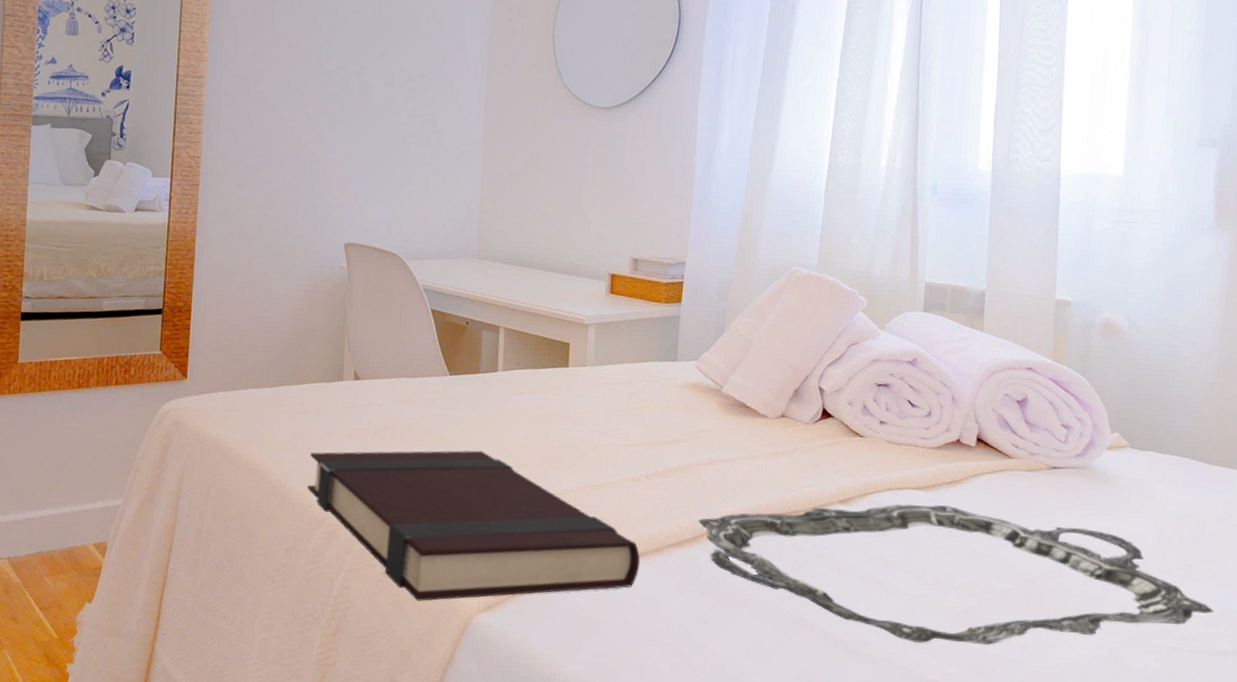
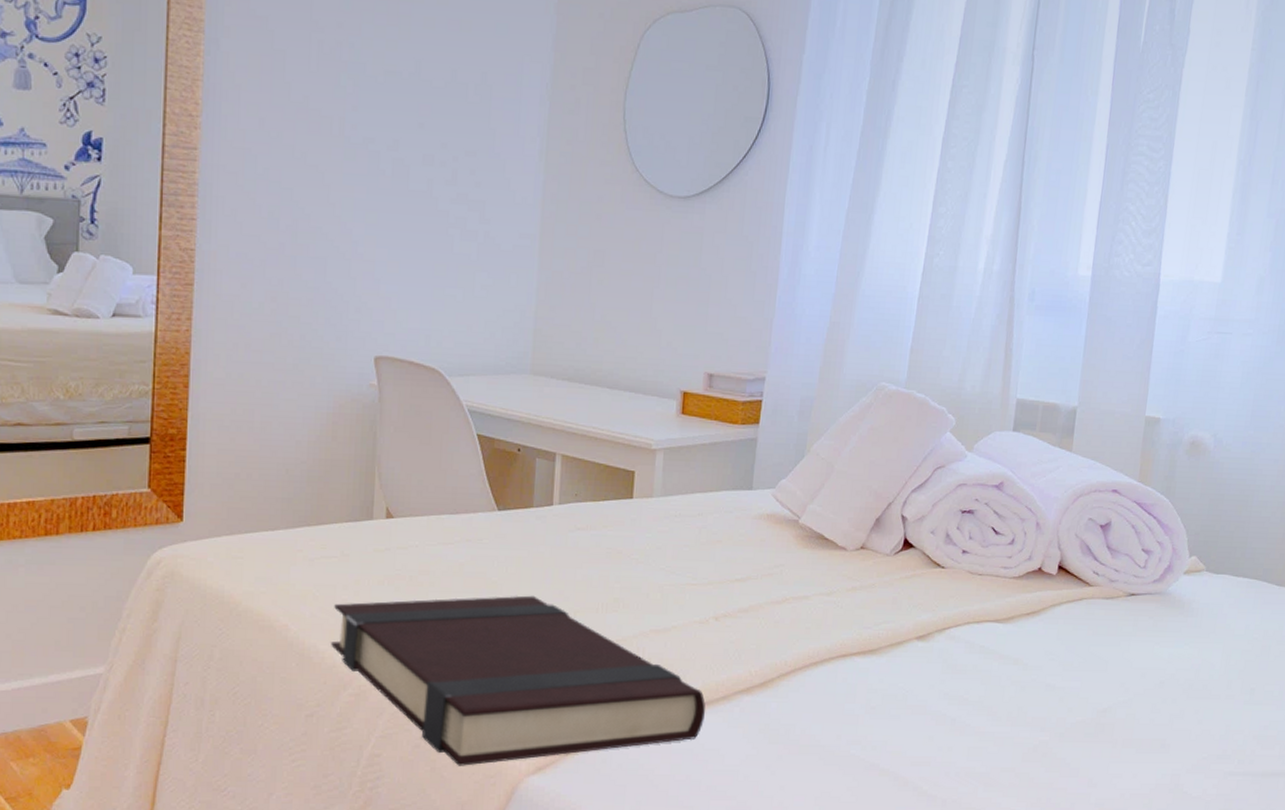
serving tray: present [698,504,1214,645] -> none [769,638,1271,781]

